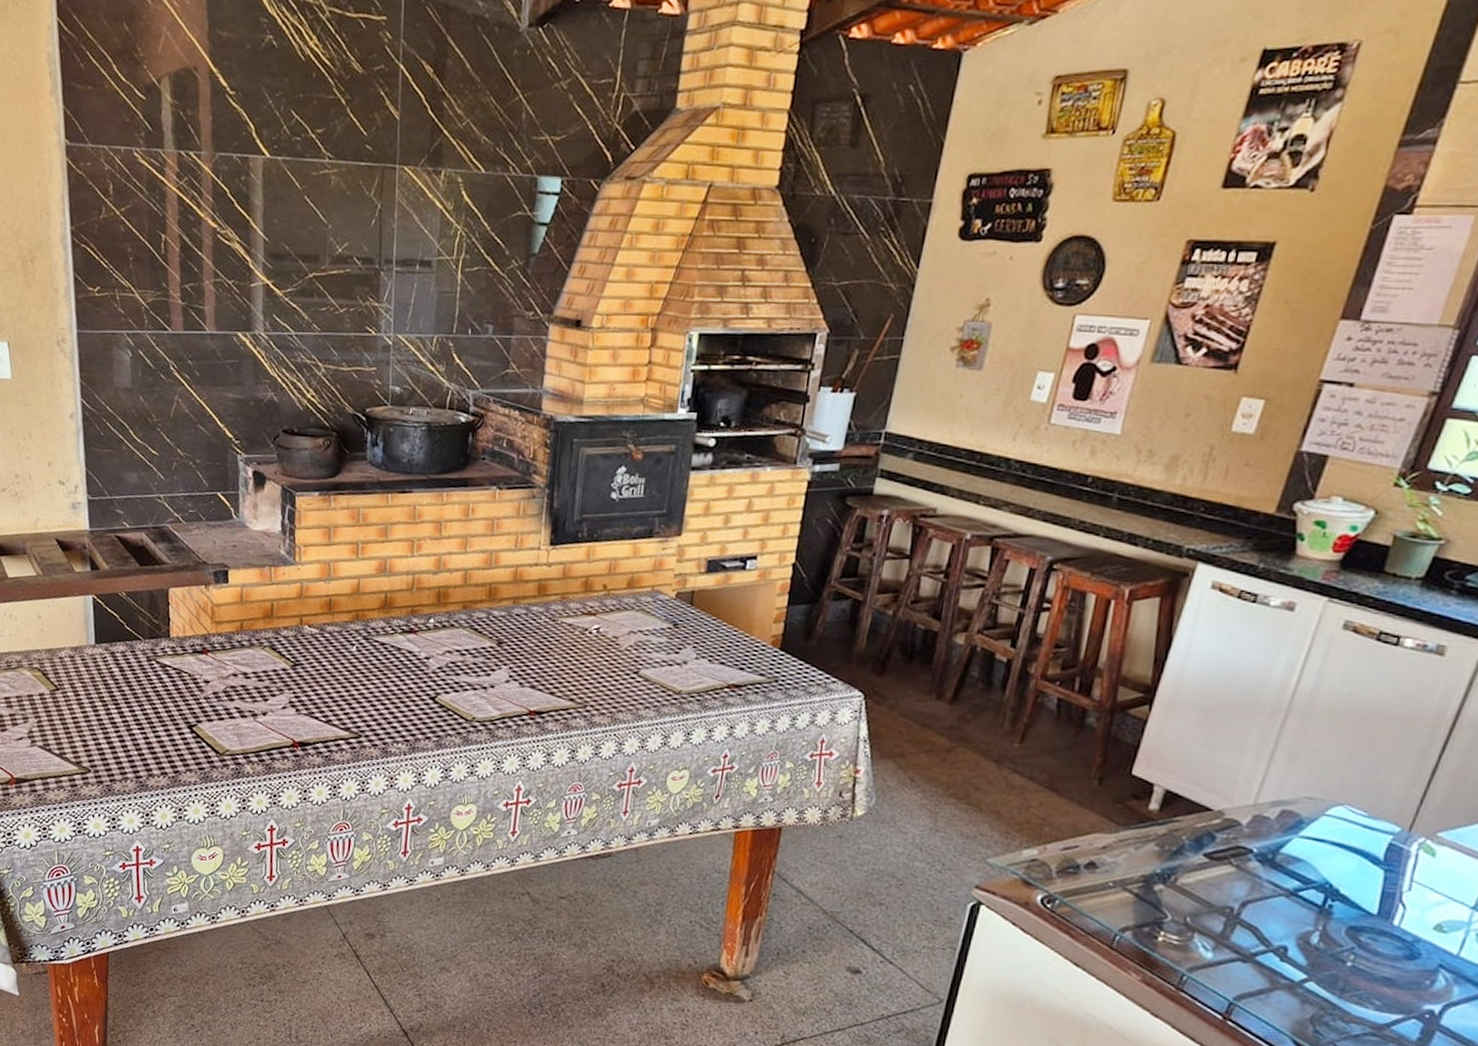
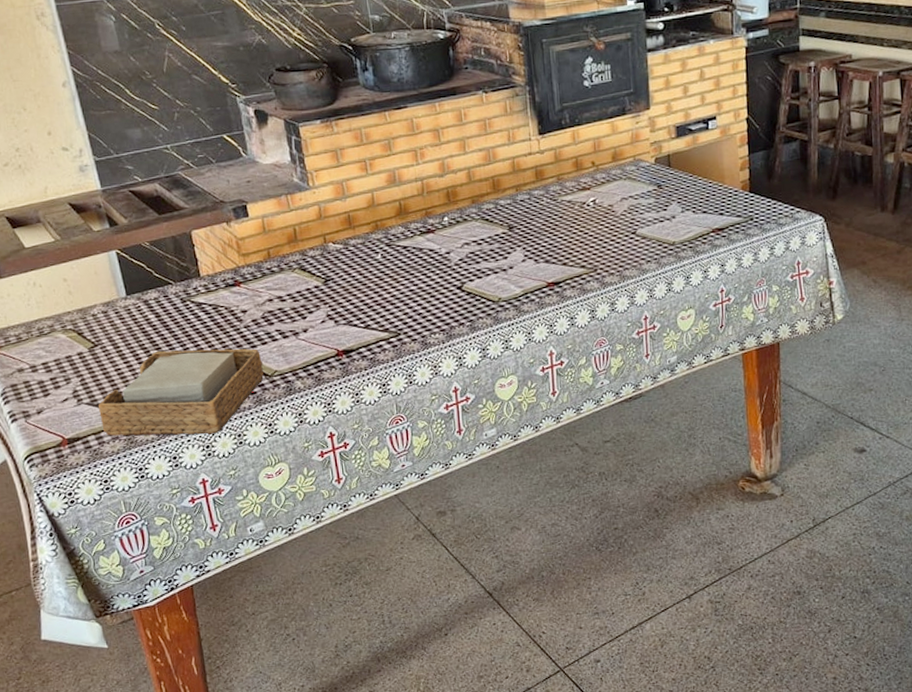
napkin holder: none [49,706,216,803] -> present [99,348,264,436]

